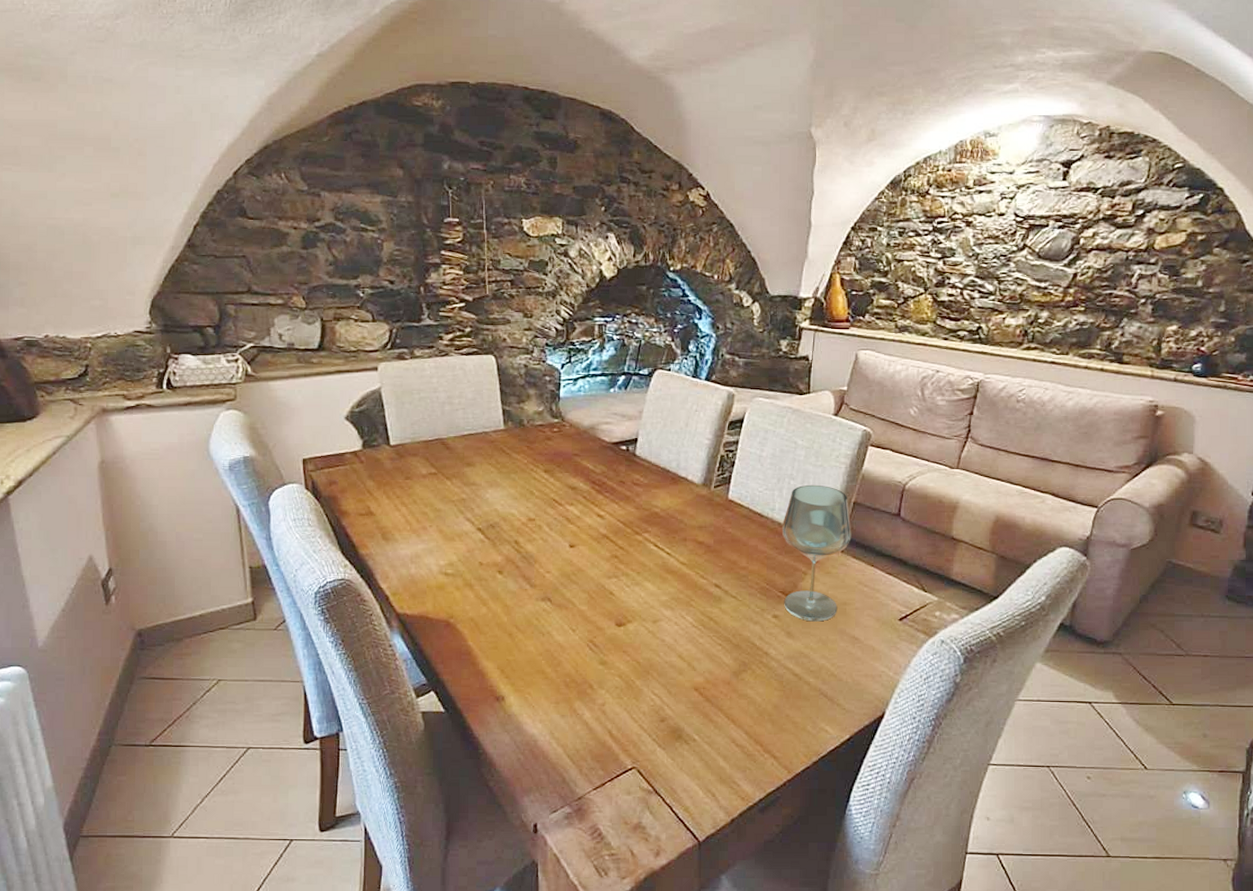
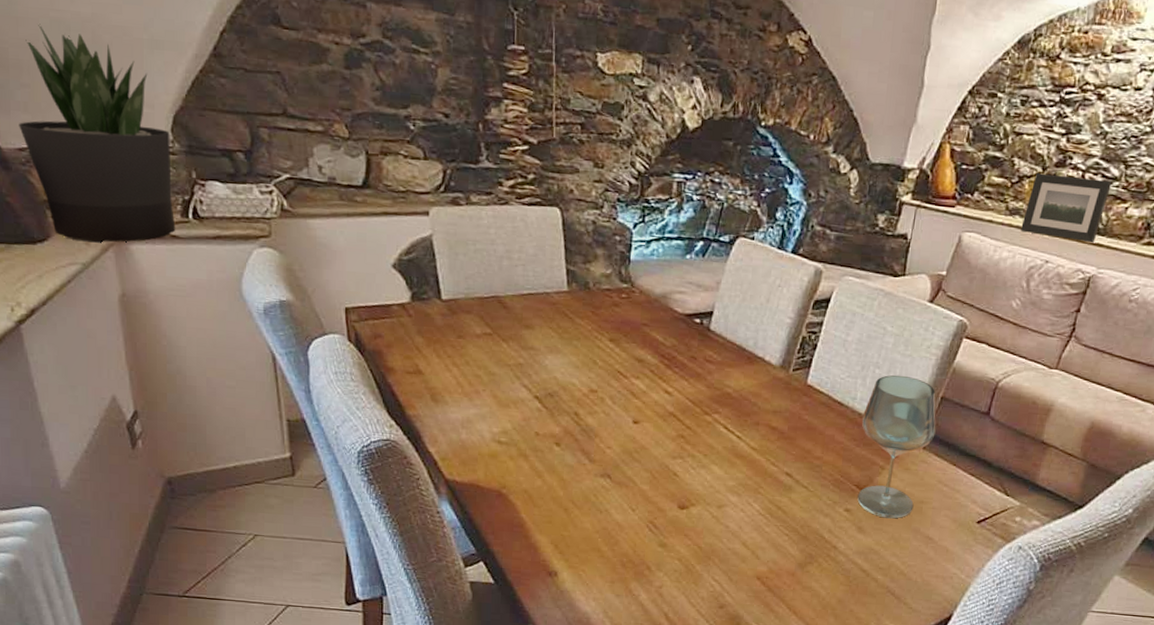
planter: none [16,231,151,416] -> present [19,24,176,243]
picture frame: none [911,293,989,352] -> present [1021,173,1112,243]

